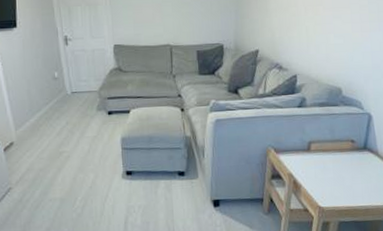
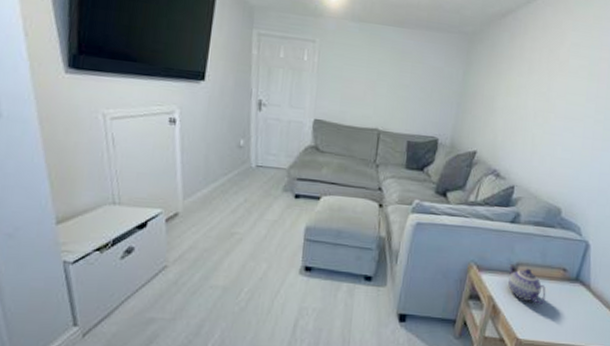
teapot: none [302,143,340,175] -> present [508,264,546,304]

